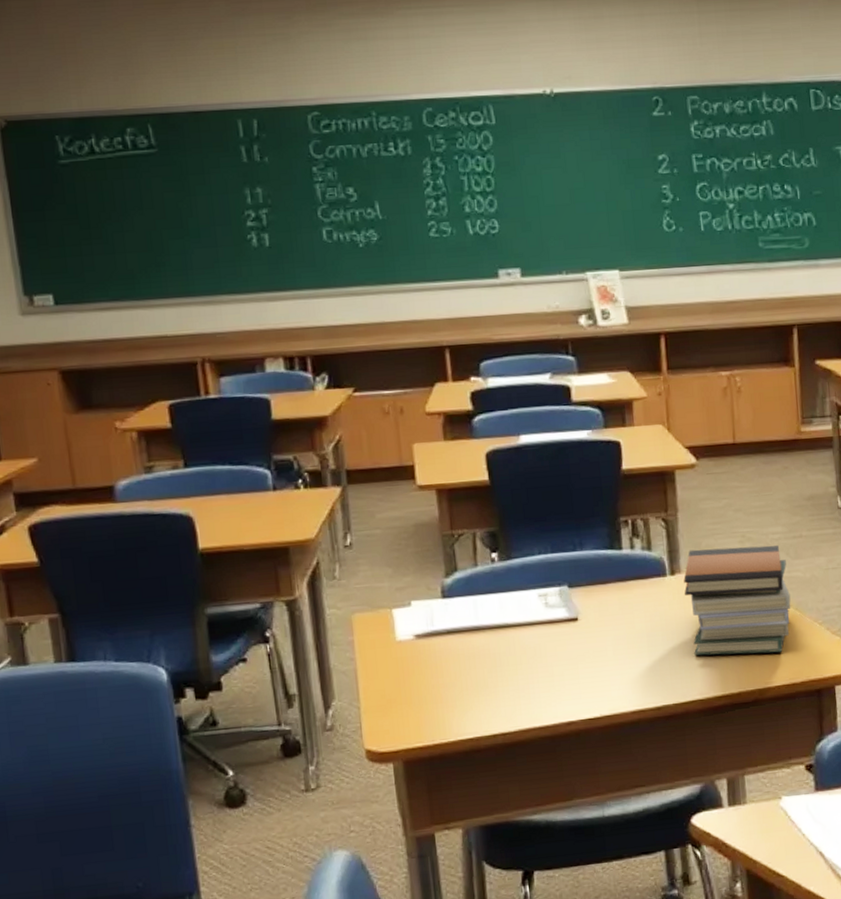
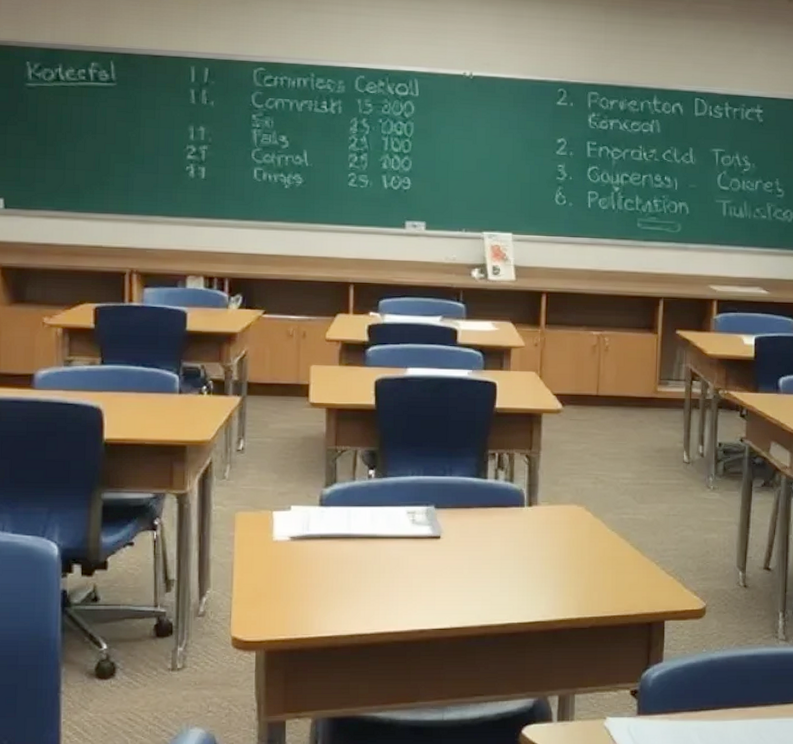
book stack: present [683,545,791,656] -> none [539,485,633,585]

